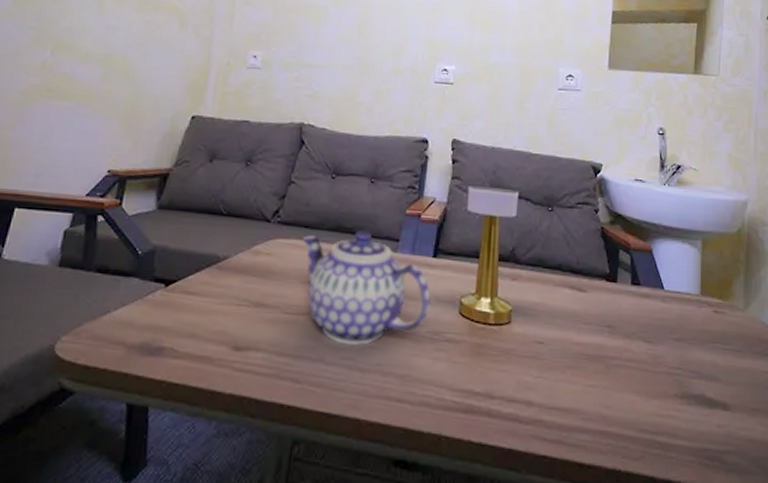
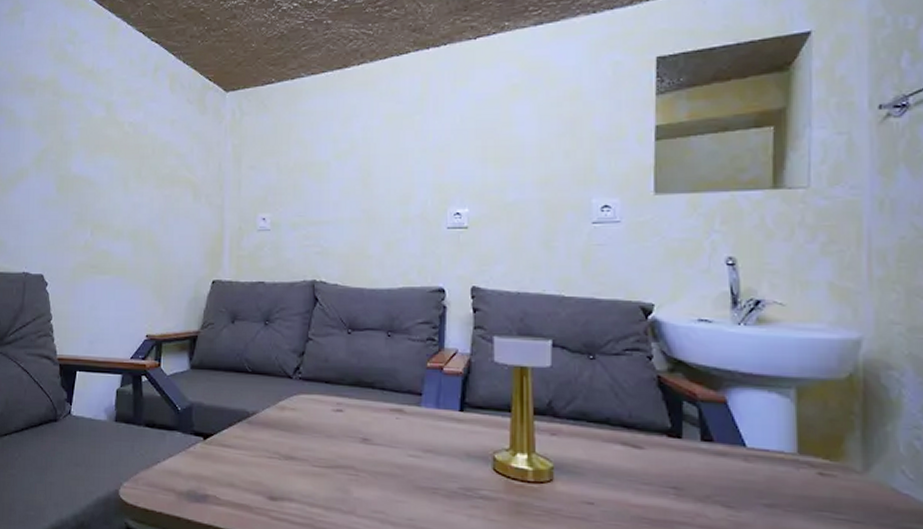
teapot: present [302,230,431,346] -> none [323,384,460,500]

